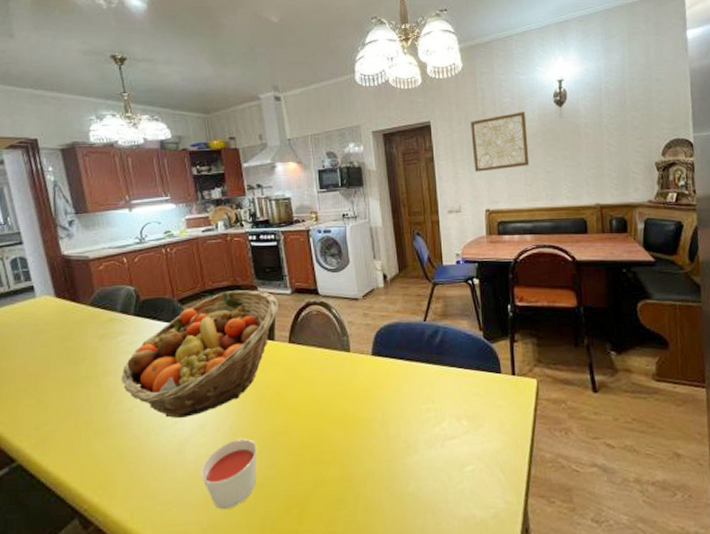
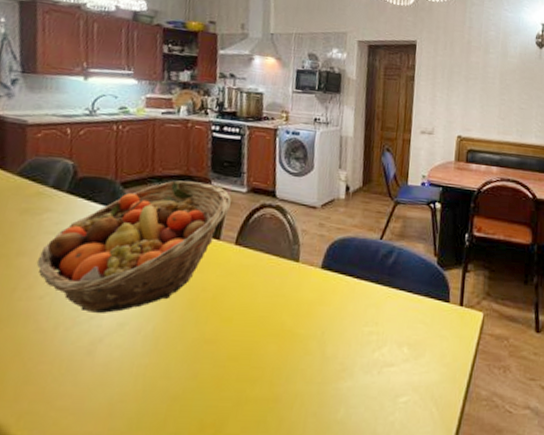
candle: present [201,438,257,510] -> none [109,343,180,423]
wall art: present [470,112,530,172] -> none [452,46,508,100]

